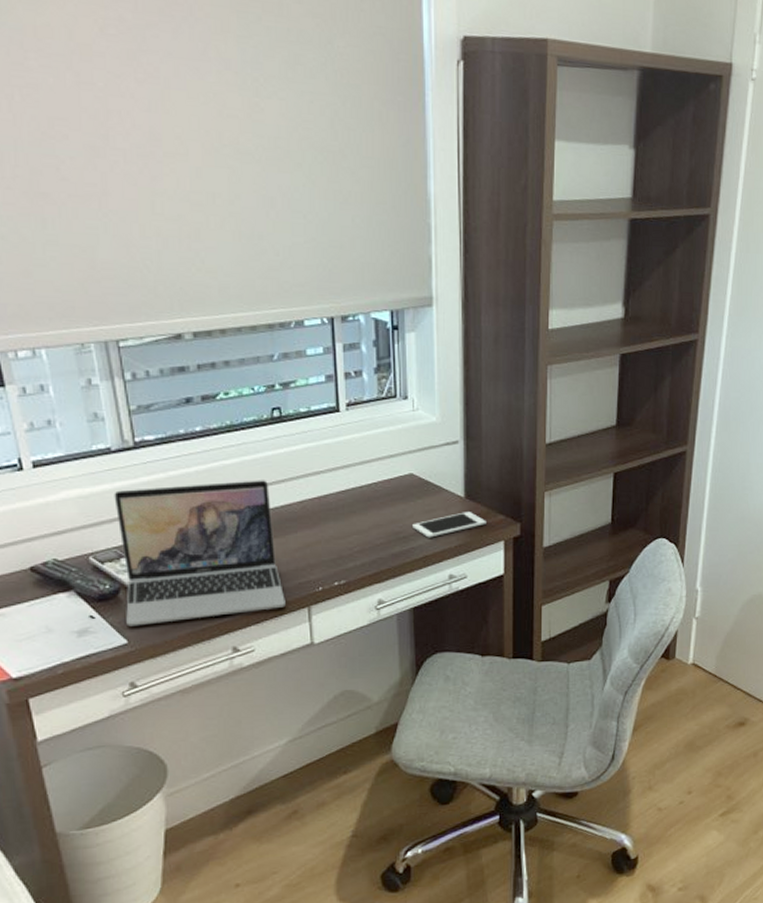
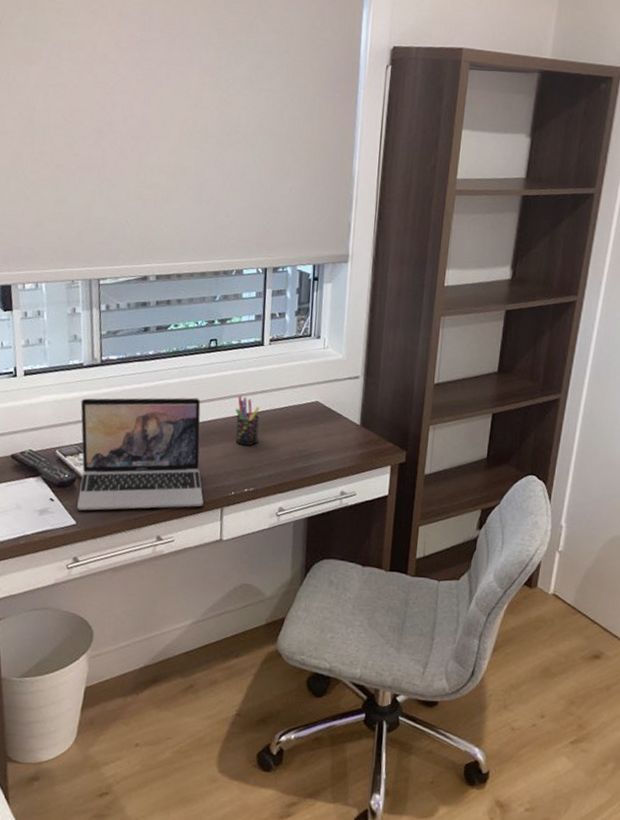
pen holder: none [313,473,345,531] -> present [235,395,260,446]
cell phone: present [412,512,486,538] -> none [314,438,377,458]

